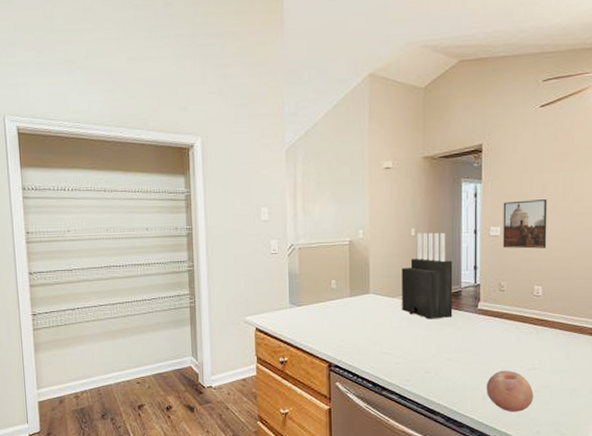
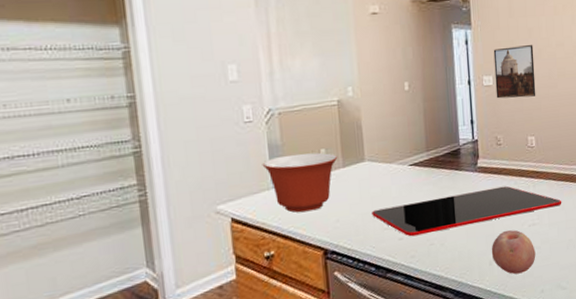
mixing bowl: none [282,282,346,330] -> present [262,152,338,213]
cutting board: none [373,329,568,363] -> present [372,185,562,237]
knife block: present [401,232,453,319] -> none [397,85,453,184]

